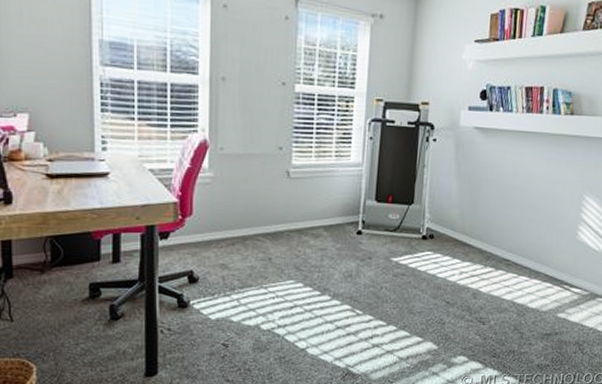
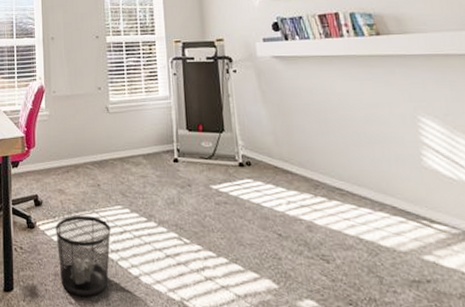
waste bin: none [214,291,280,373] -> present [55,215,111,297]

